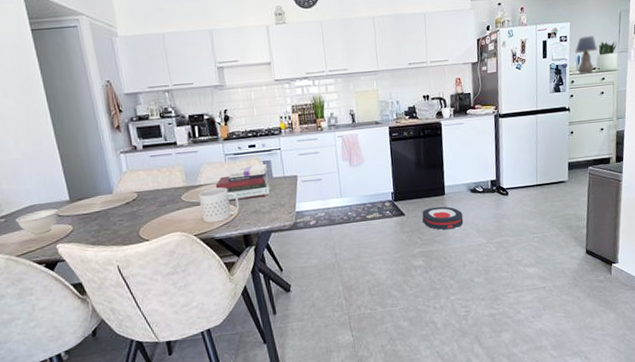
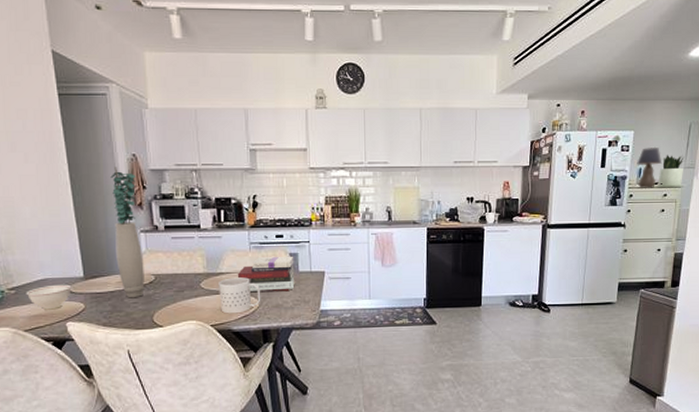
vase: none [87,94,129,217] -> present [110,167,145,298]
robot vacuum: present [422,206,464,230] -> none [455,318,499,343]

